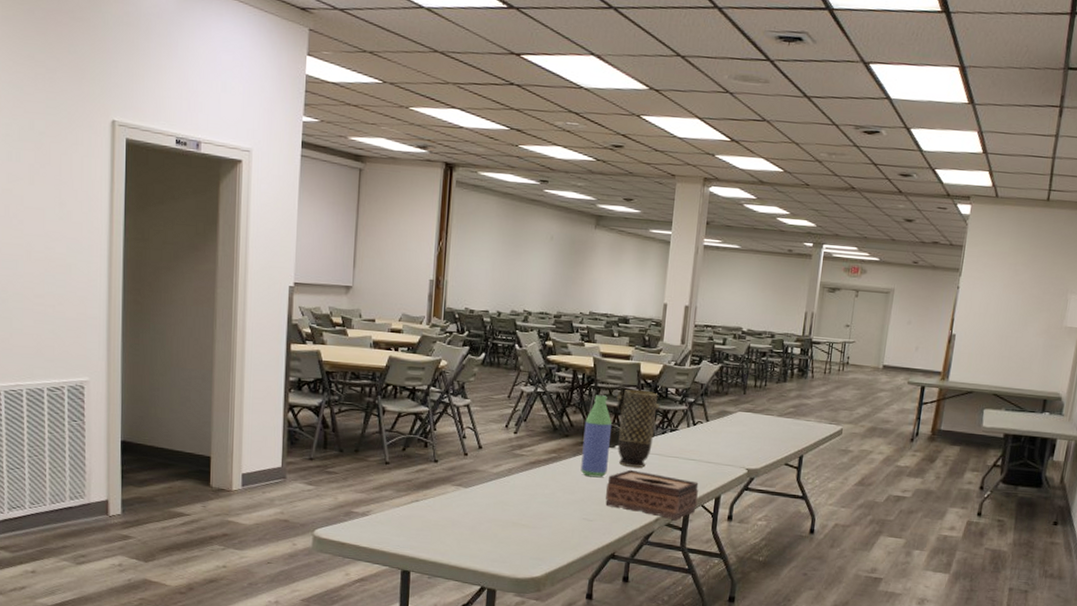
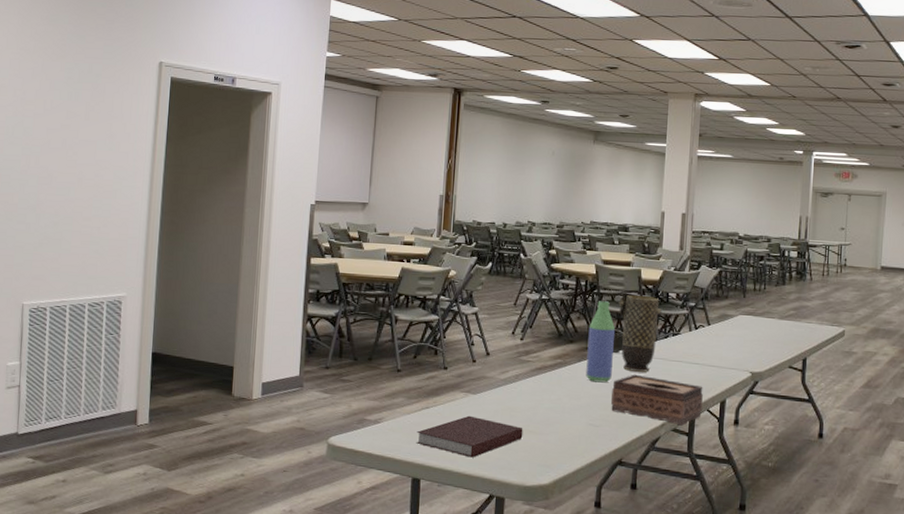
notebook: none [405,509,516,551] -> present [416,415,523,458]

